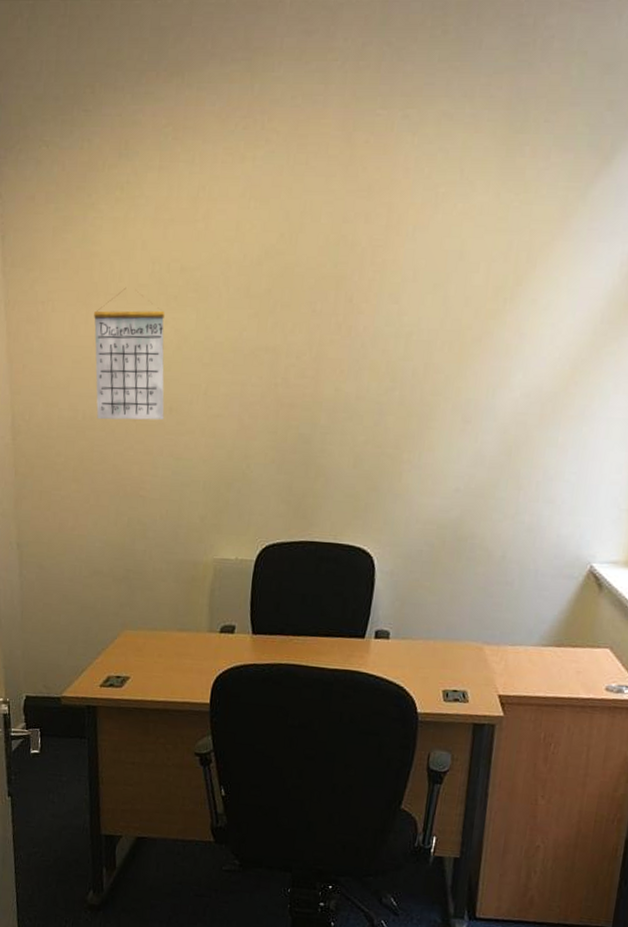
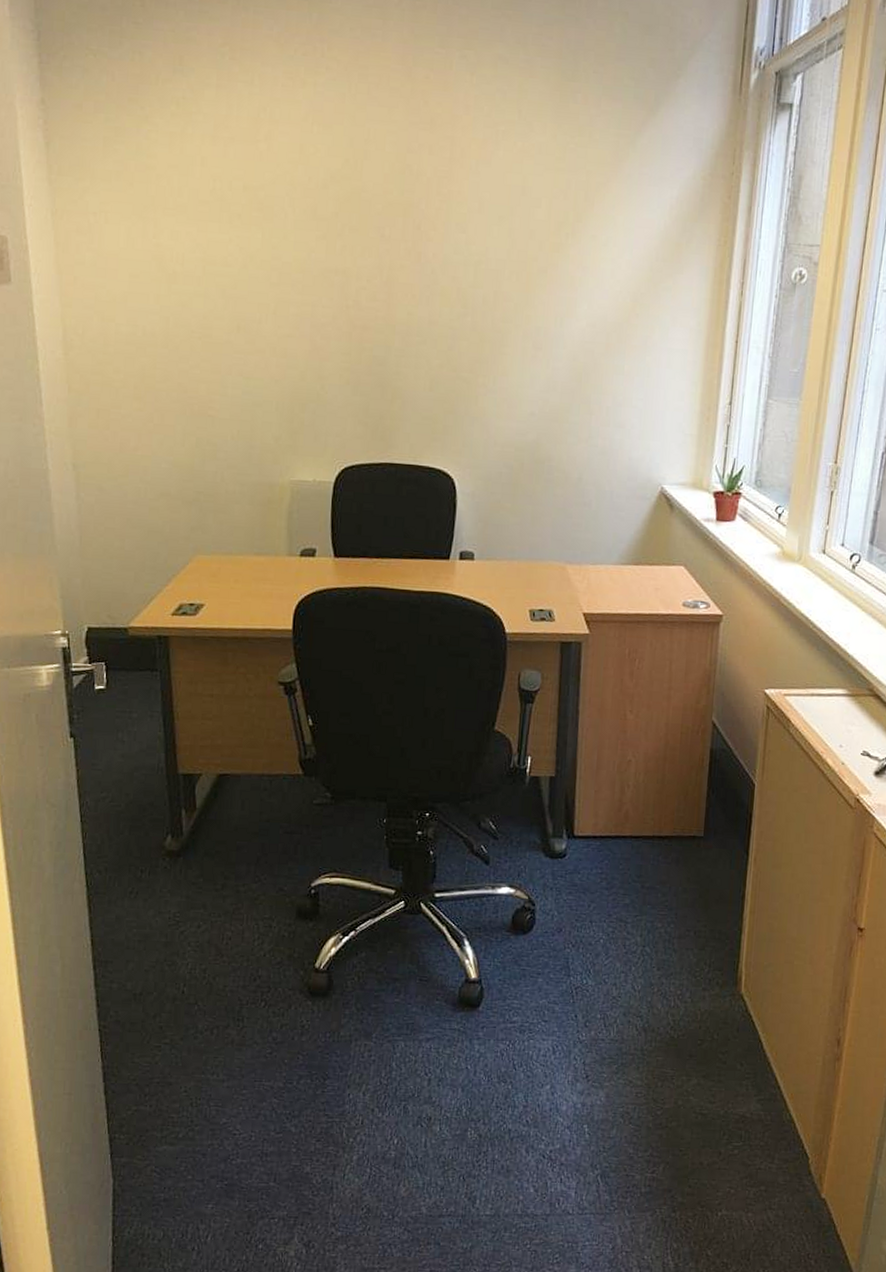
calendar: present [94,287,165,420] -> none [152,202,232,339]

